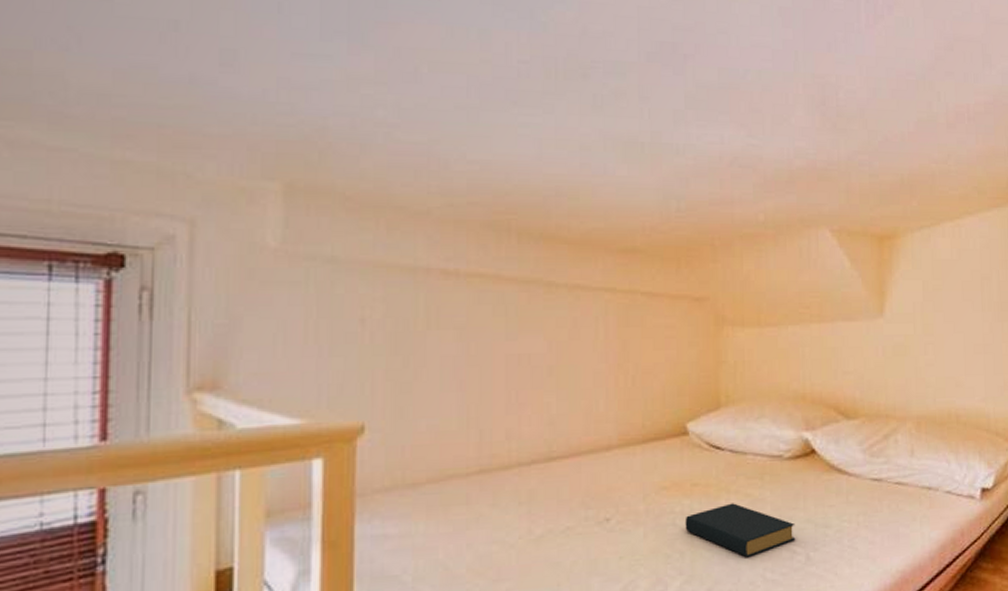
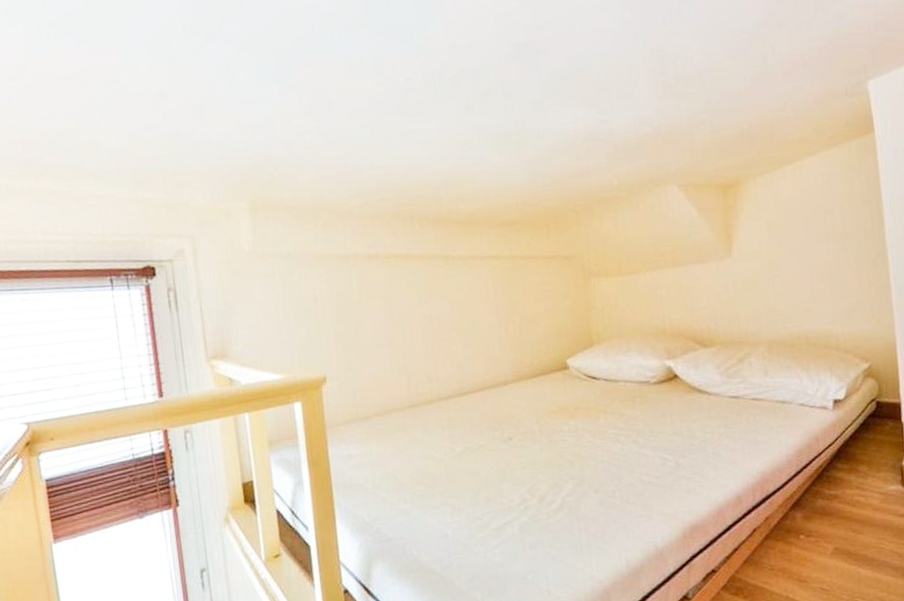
hardback book: present [685,503,796,558] -> none [572,421,666,465]

